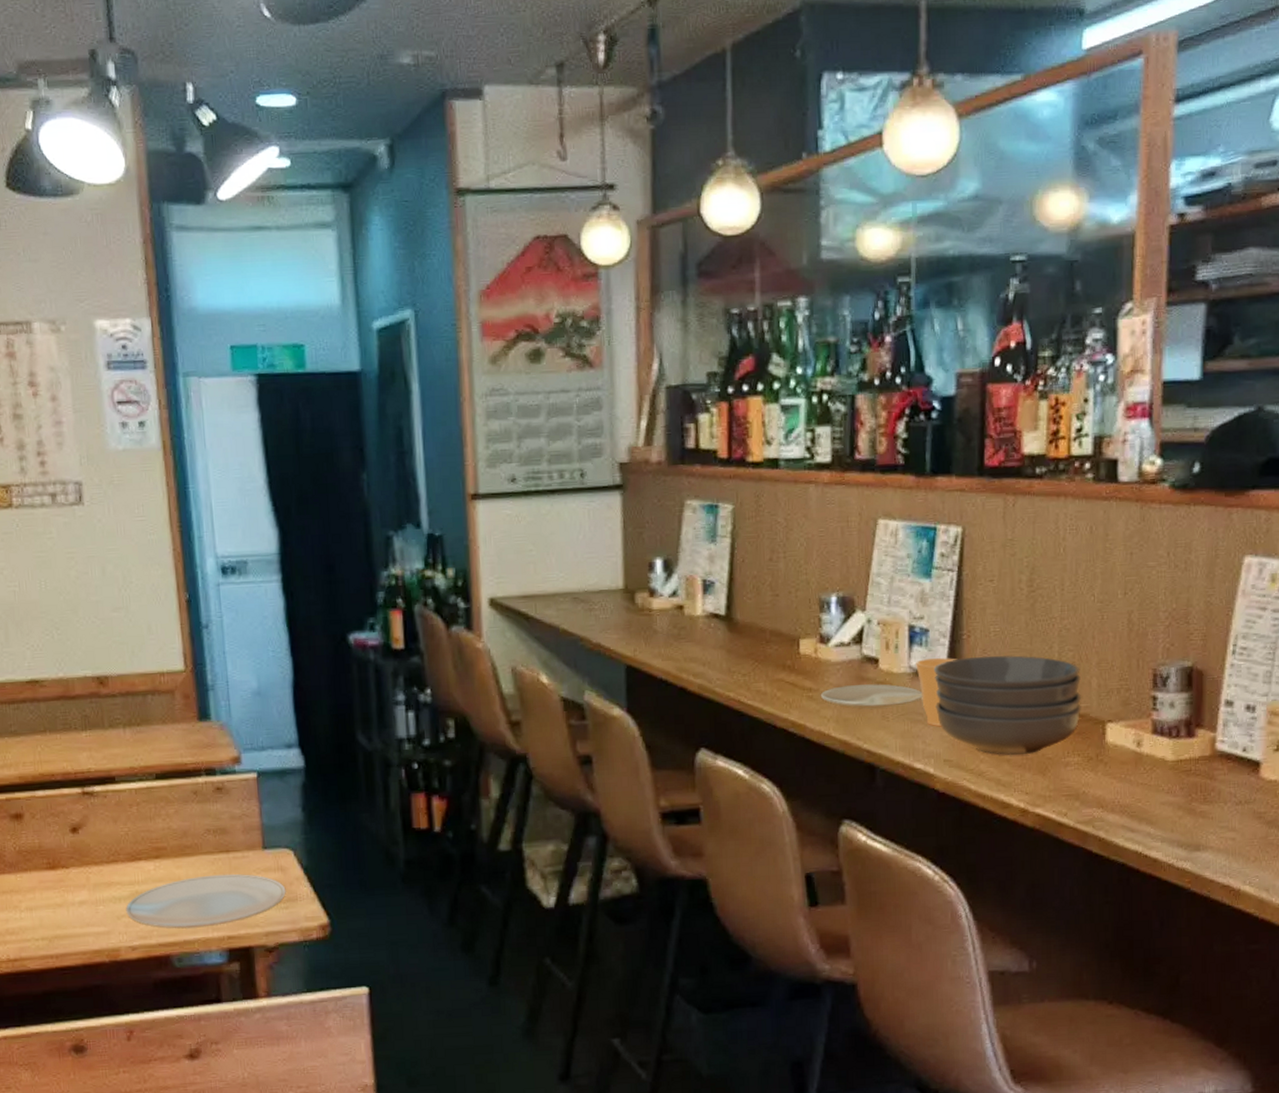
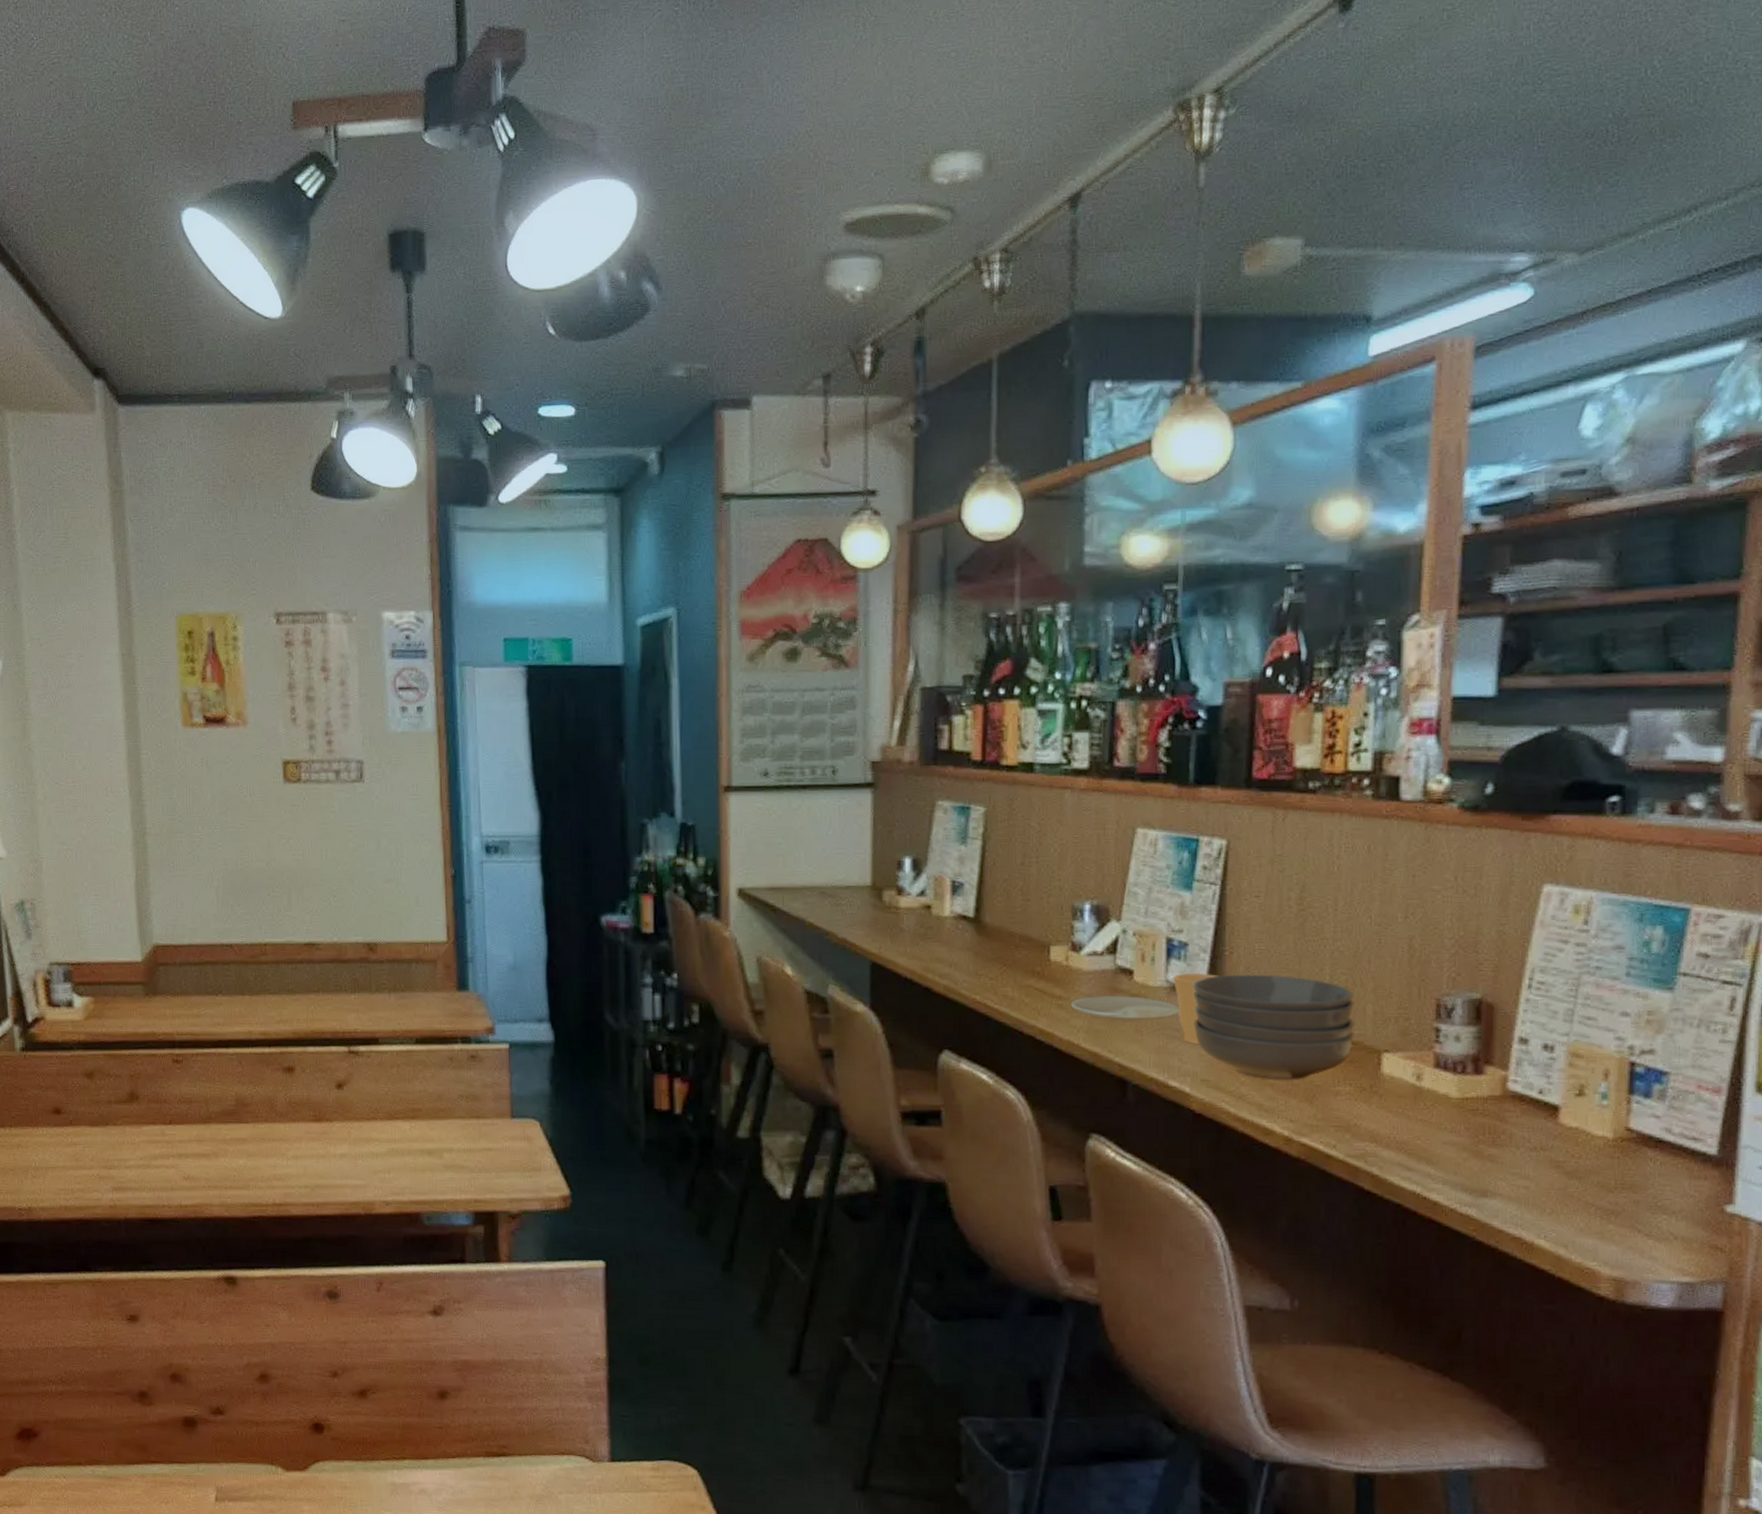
plate: present [126,873,286,929] -> none [382,1139,531,1189]

